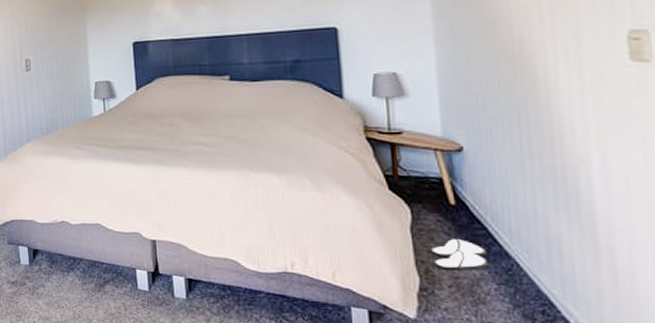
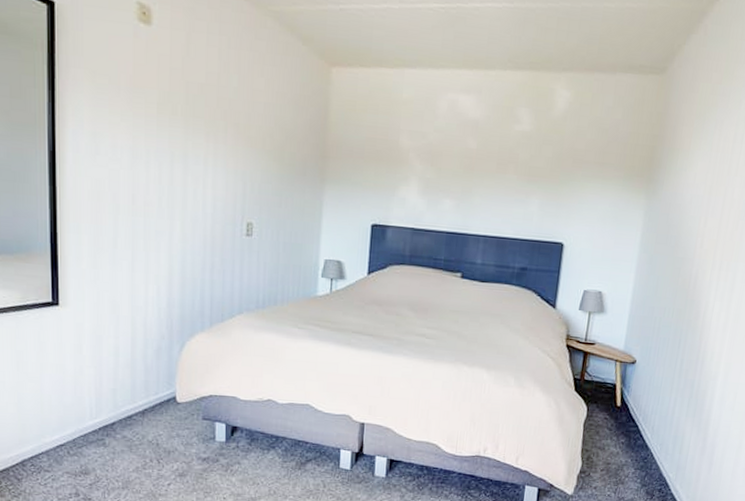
slippers: present [429,238,487,271] -> none [594,432,634,458]

